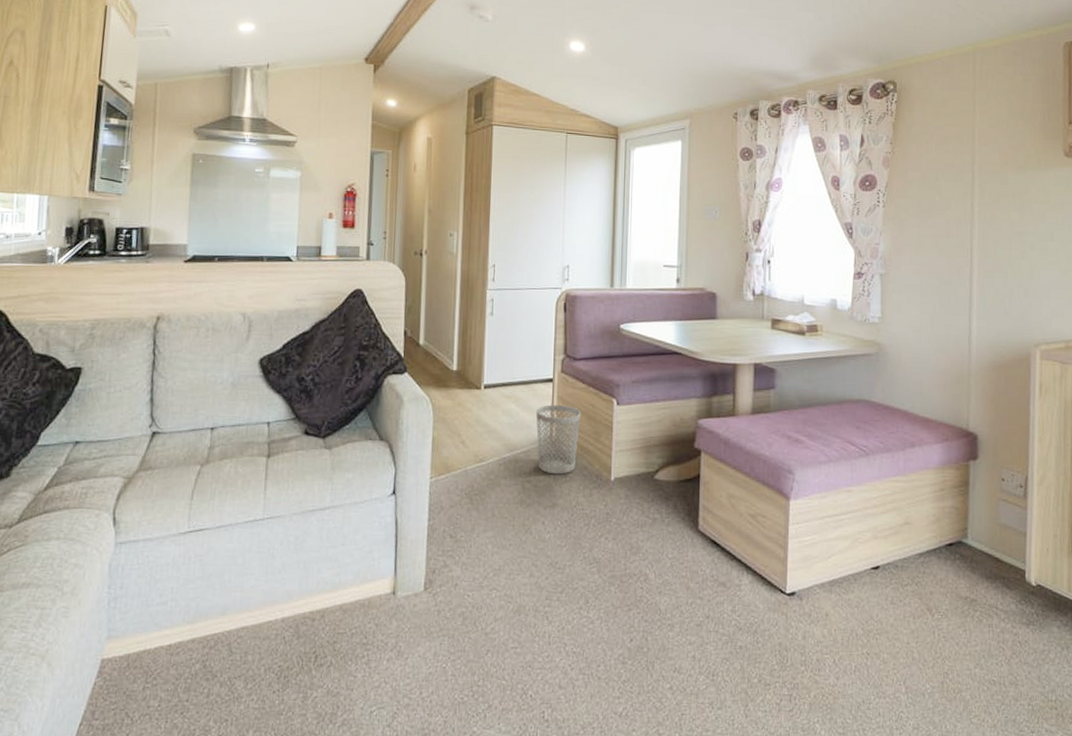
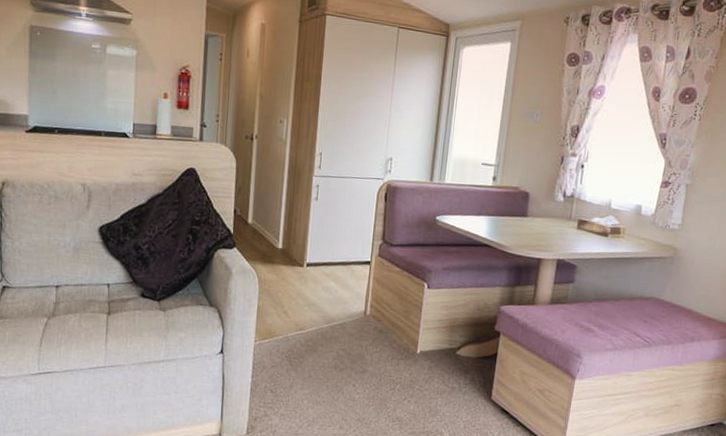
wastebasket: present [535,404,582,475] -> none [352,284,395,346]

